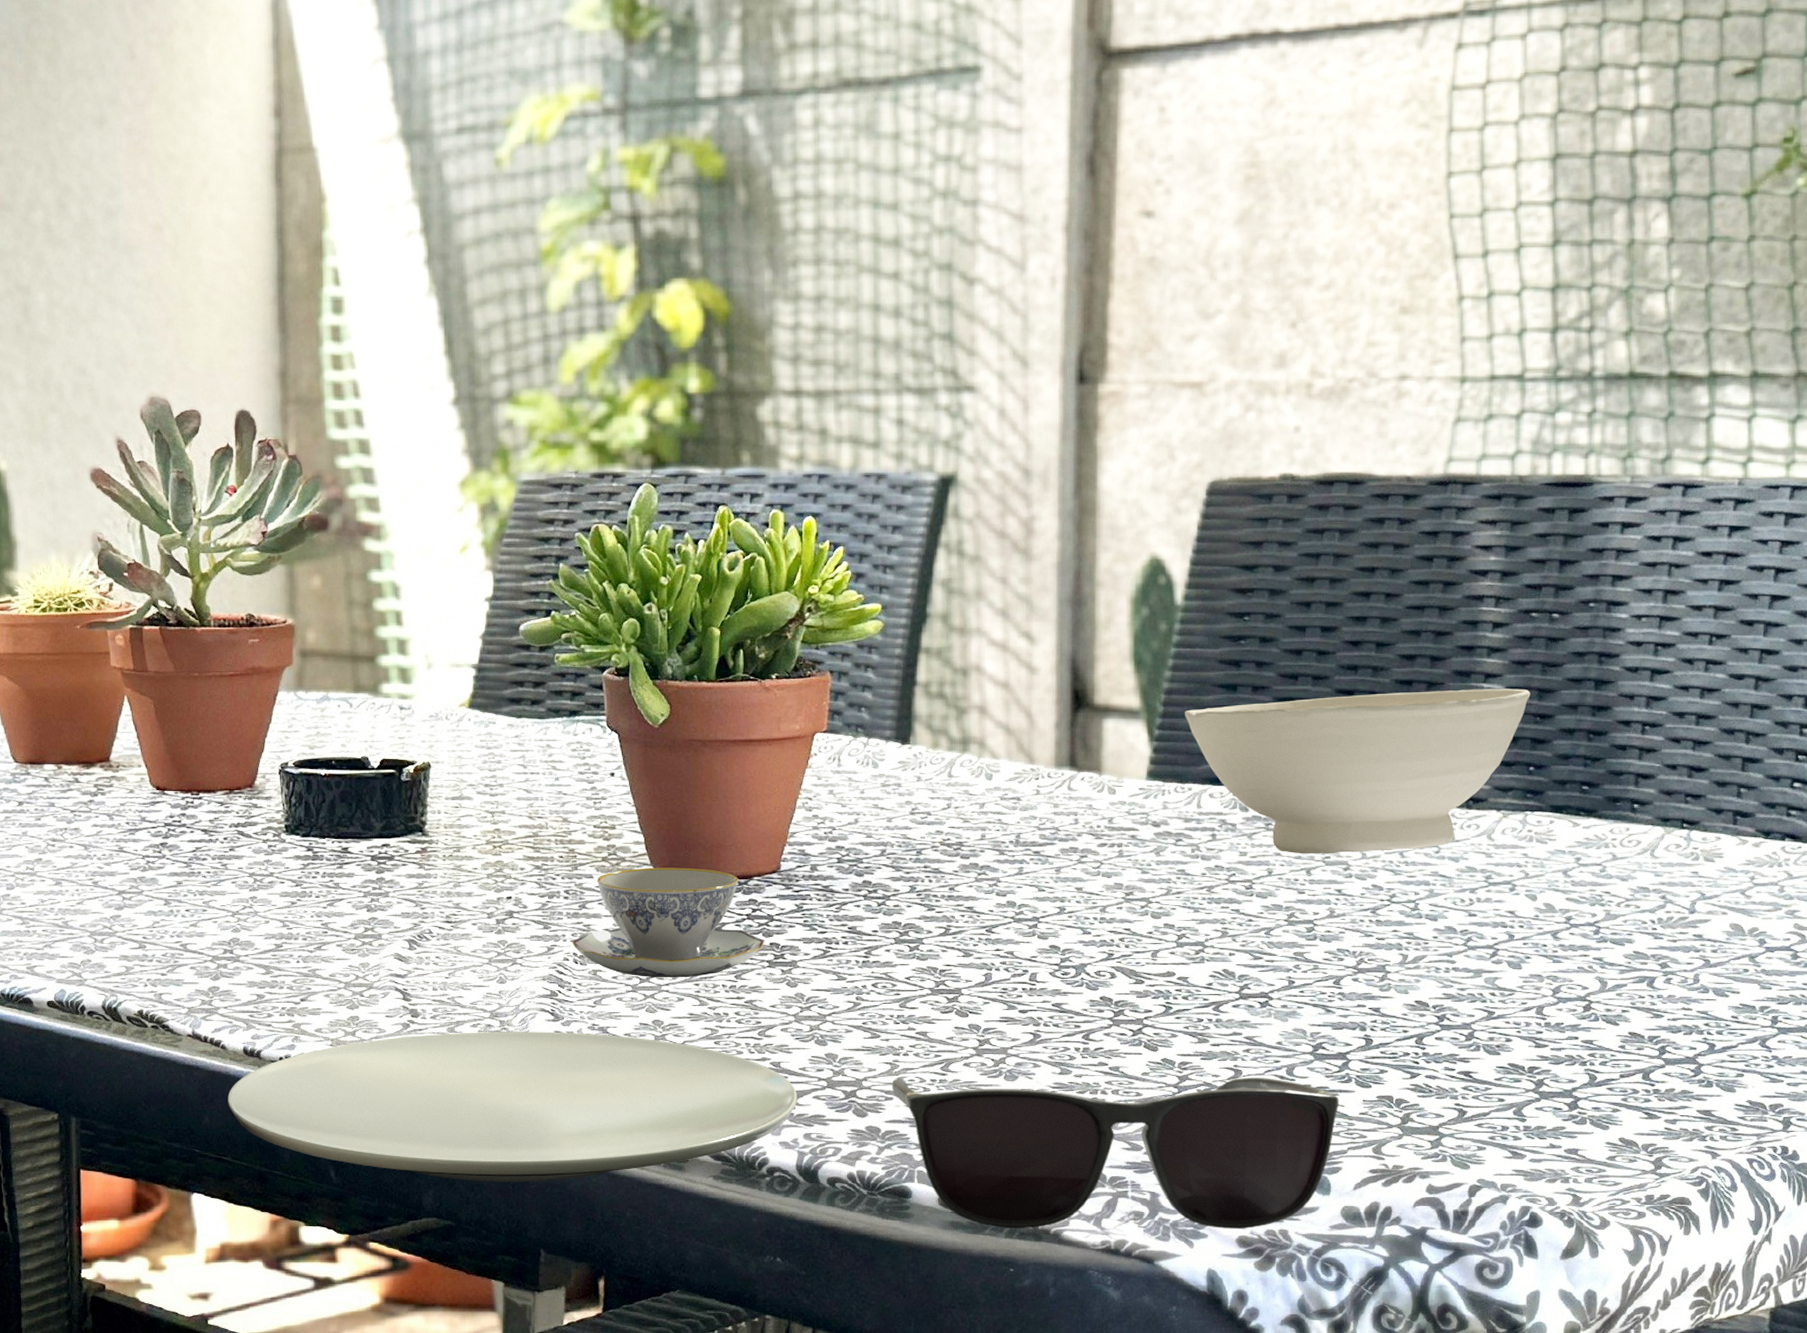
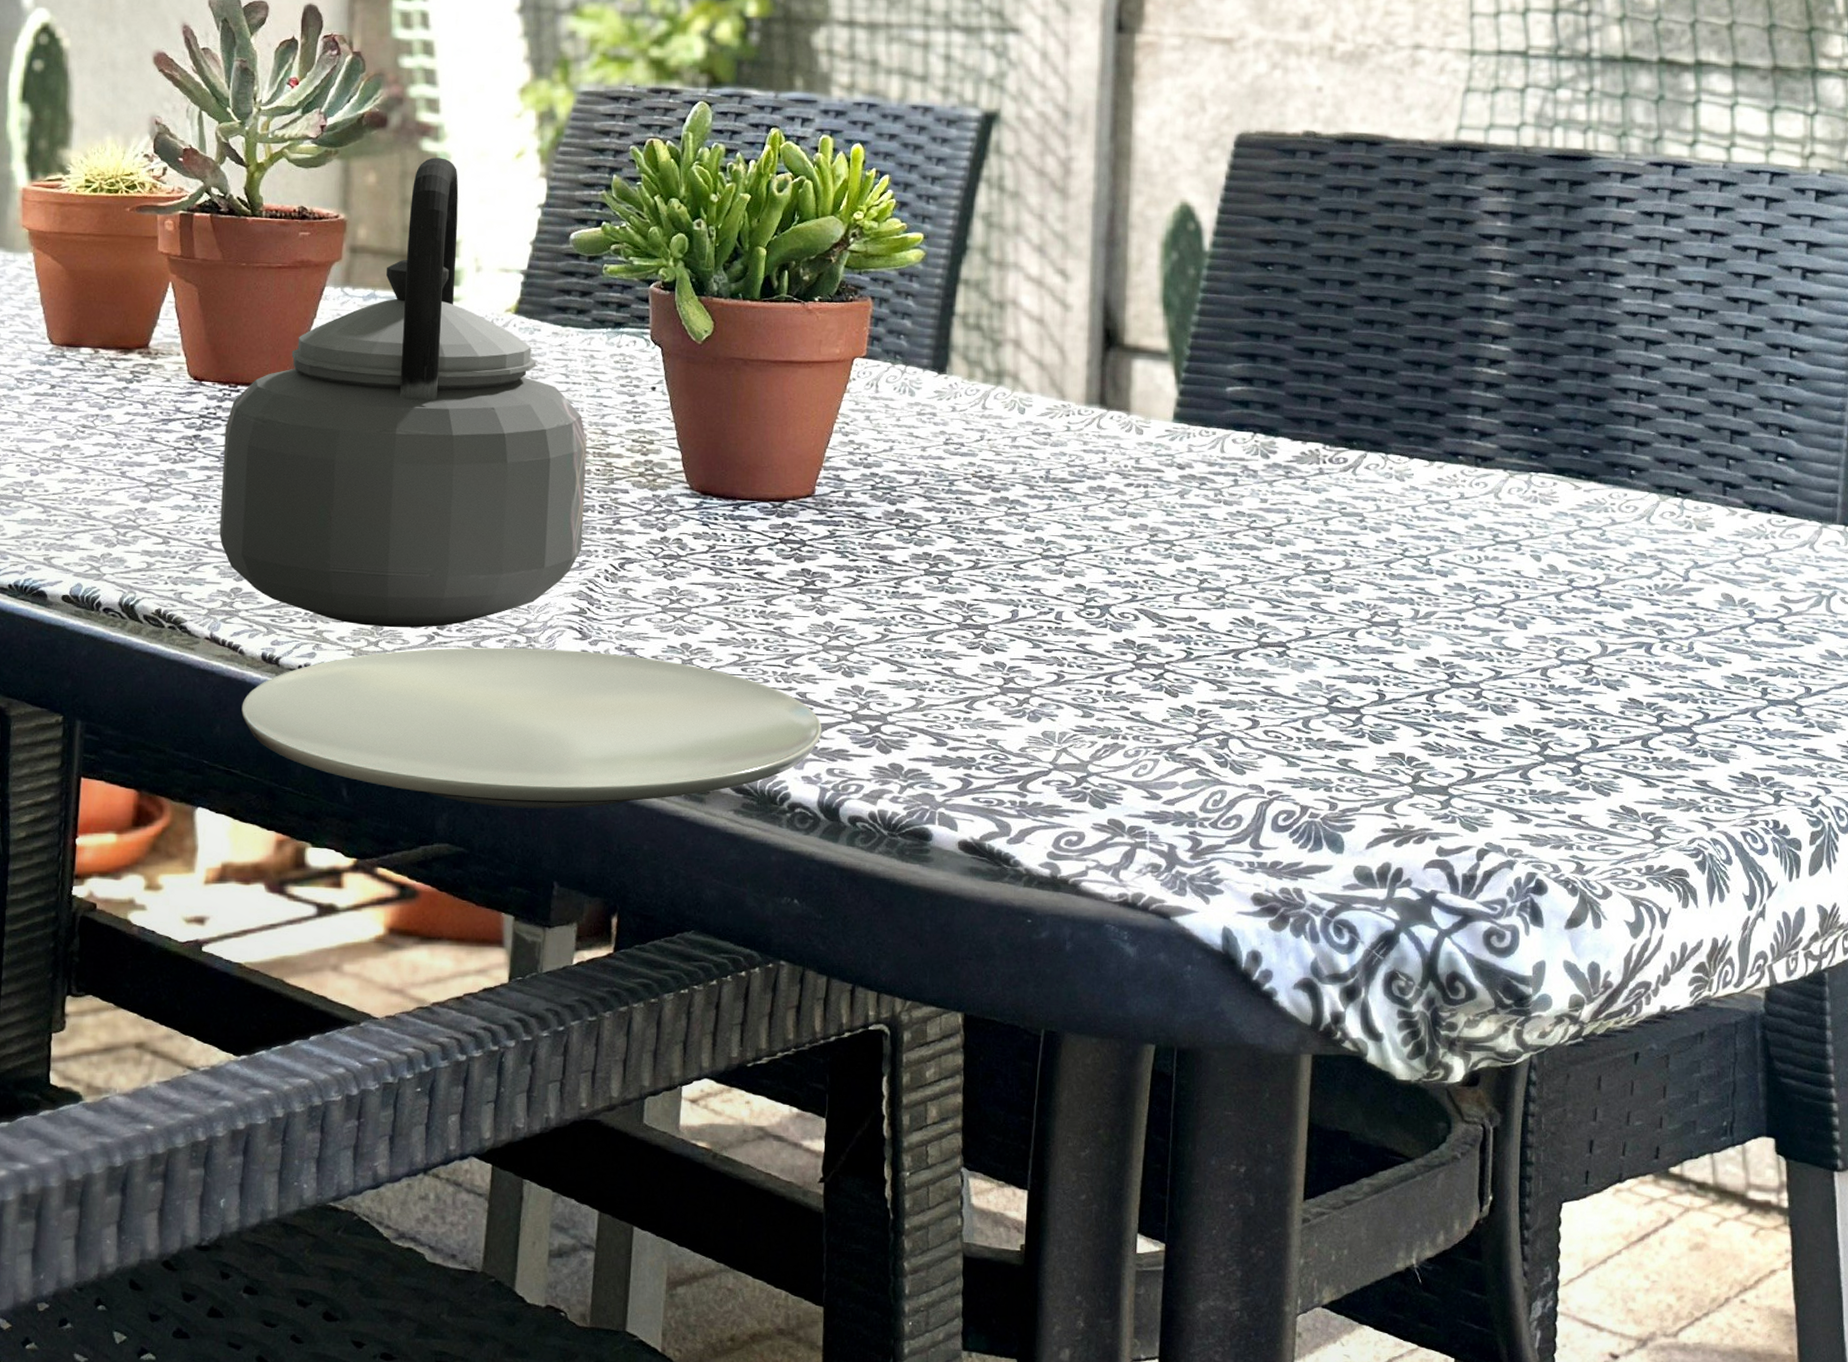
teapot: none [190,557,550,1018] -> present [219,157,587,628]
teacup: present [571,867,765,978] -> none [603,485,797,601]
sunglasses: present [891,1078,1339,1229] -> none [916,714,1353,886]
bowl: present [1185,688,1531,854] -> none [1210,348,1535,505]

